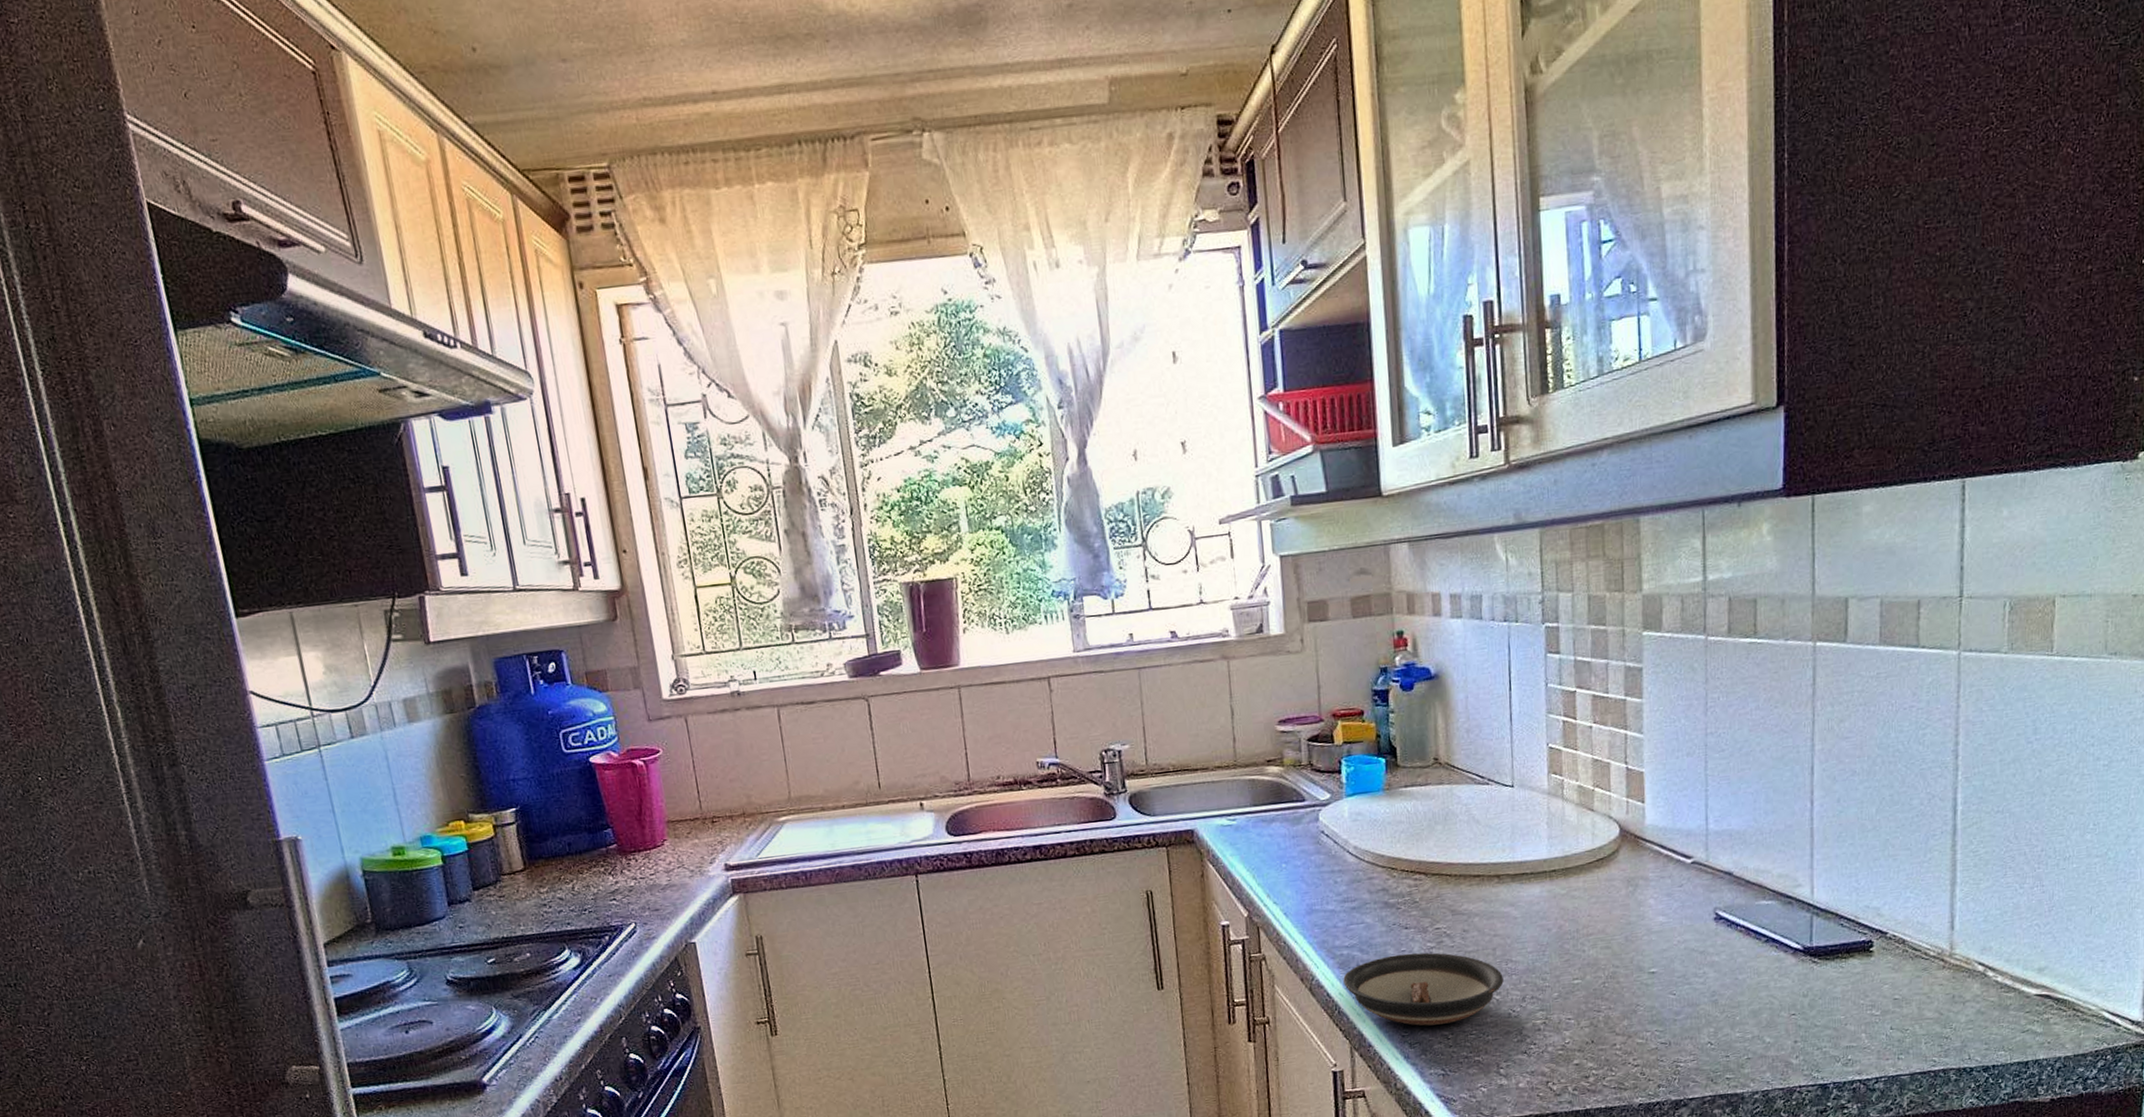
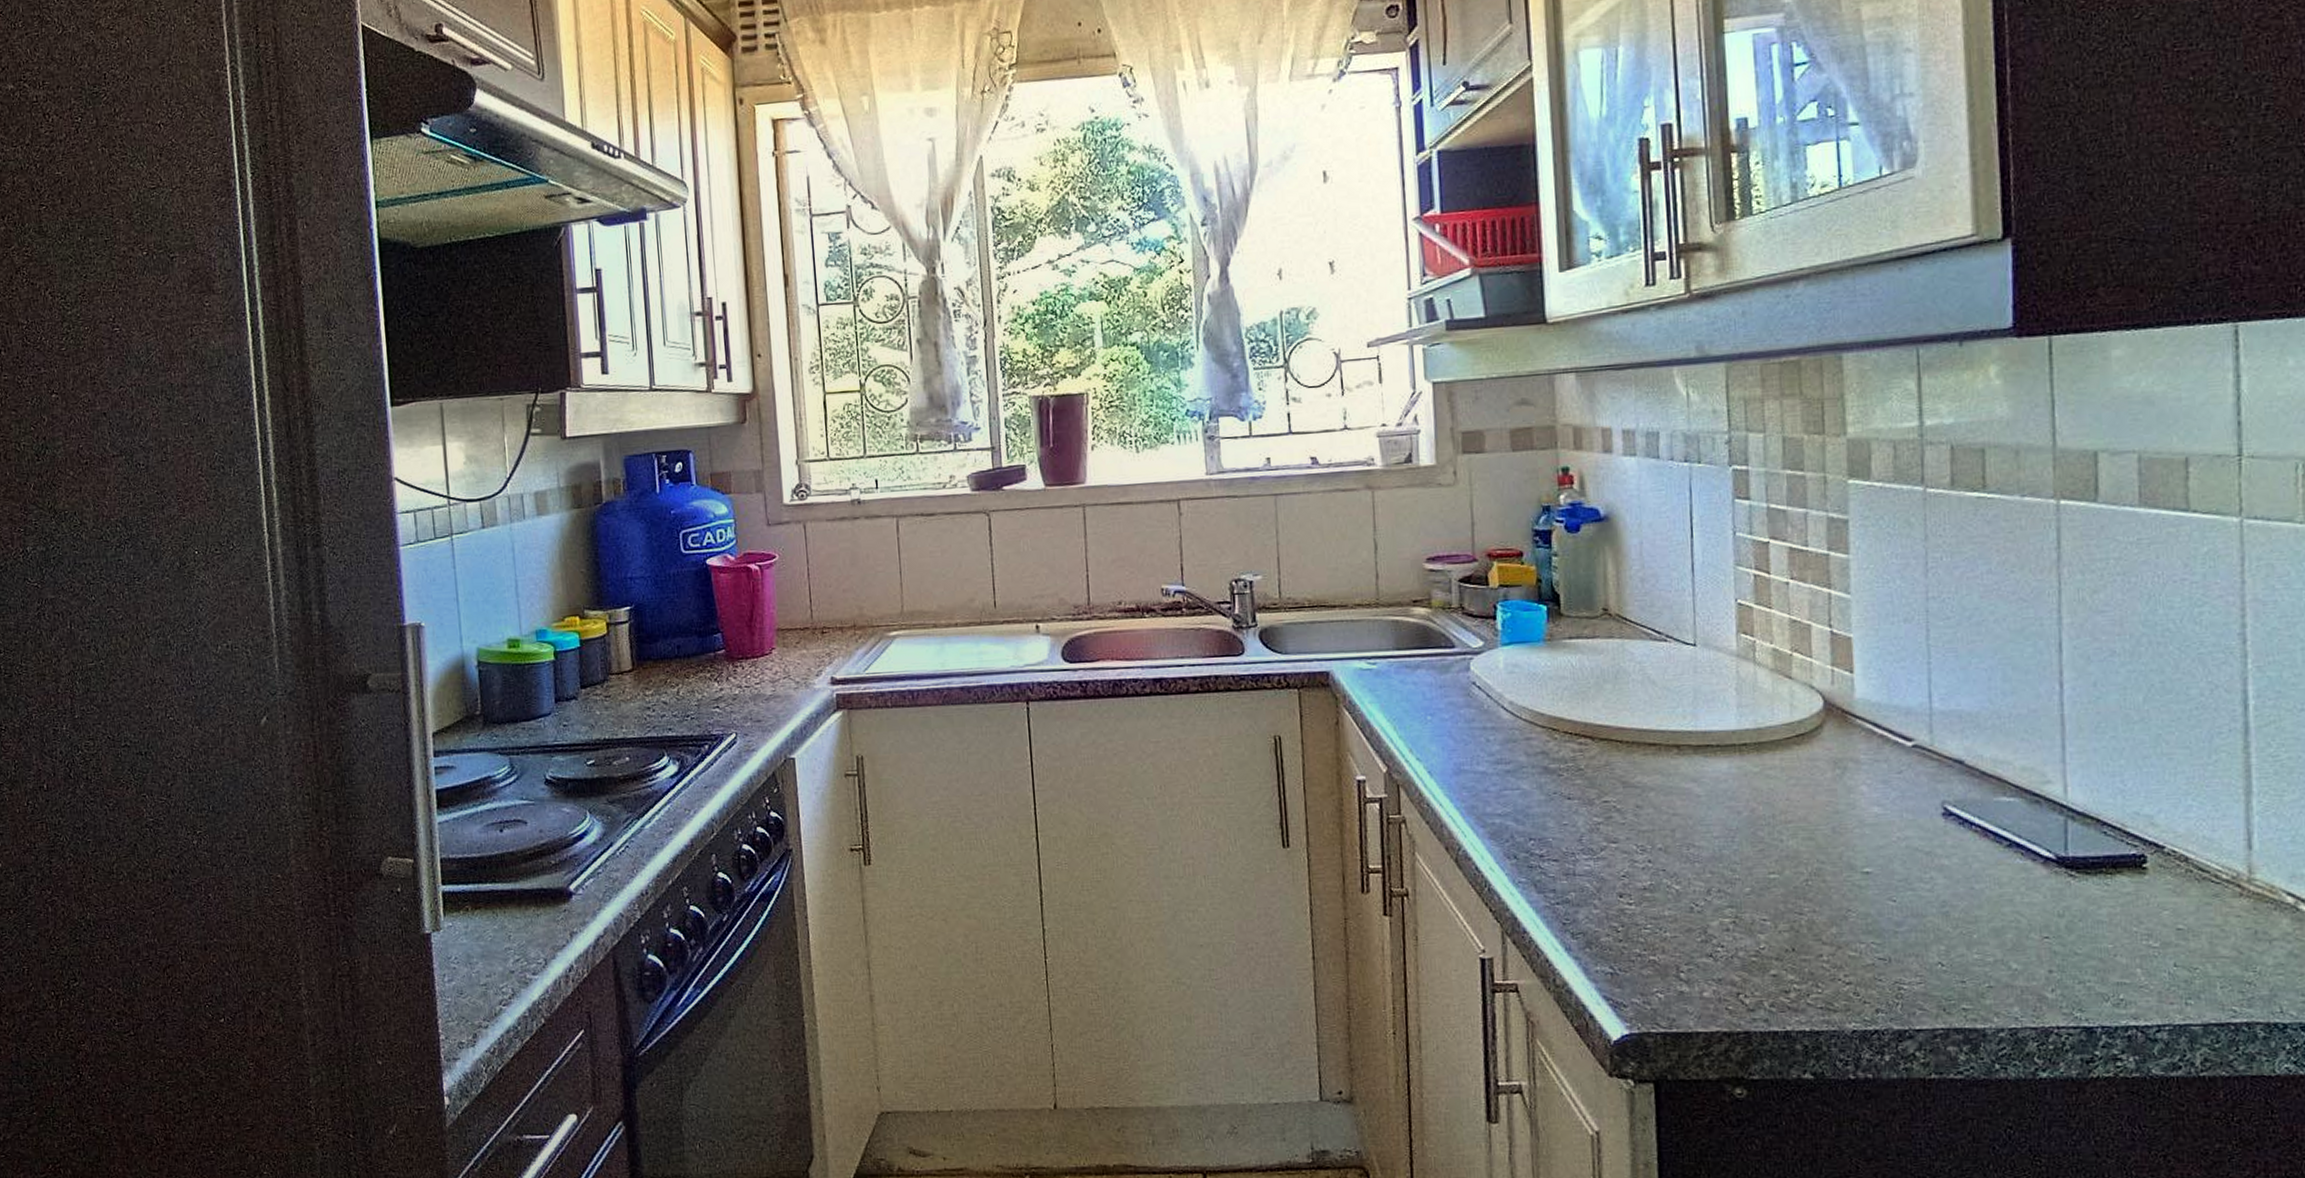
saucer: present [1343,952,1504,1026] -> none [1494,827,1684,914]

